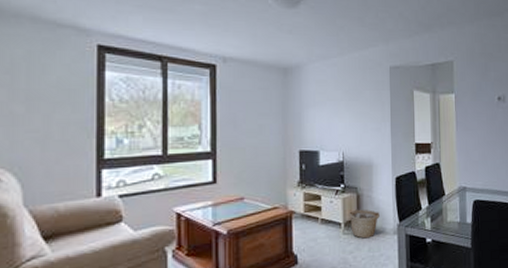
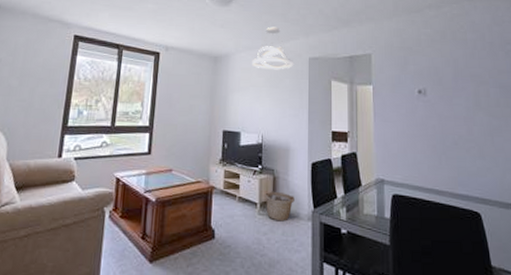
pendant light: none [328,32,373,81] -> present [252,26,293,70]

